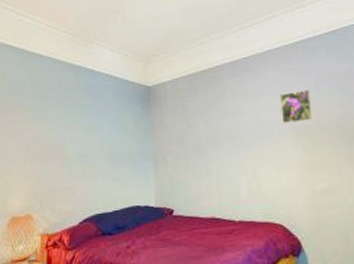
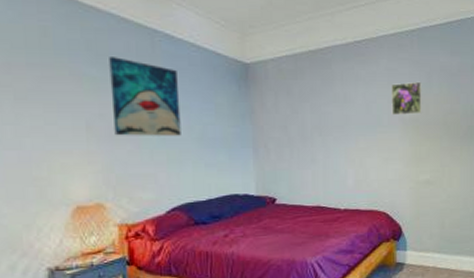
wall art: none [44,90,95,155] -> present [109,57,181,136]

